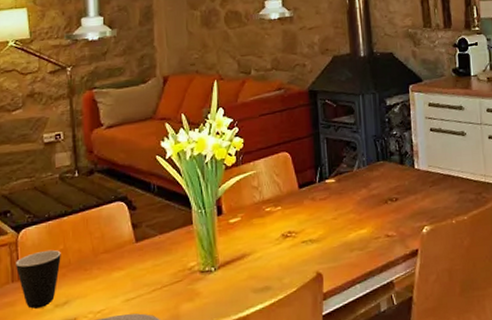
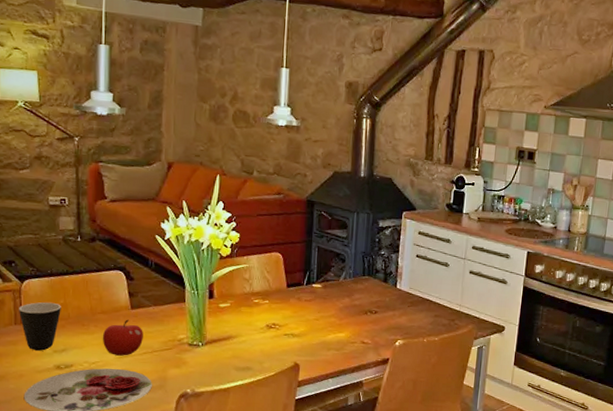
fruit: none [106,254,151,299] -> present [102,319,143,356]

